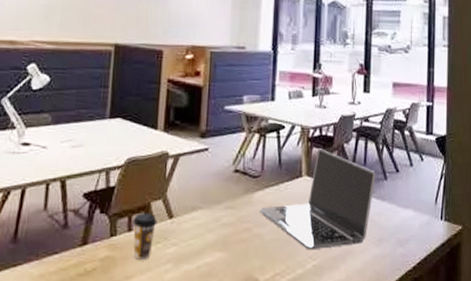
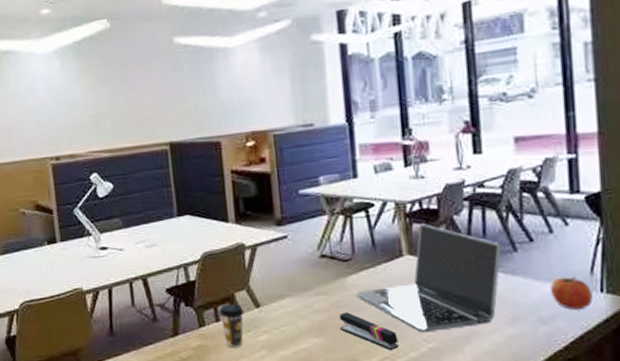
stapler: none [241,227,289,267] -> present [339,312,399,351]
fruit: none [408,205,435,235] -> present [551,276,593,310]

